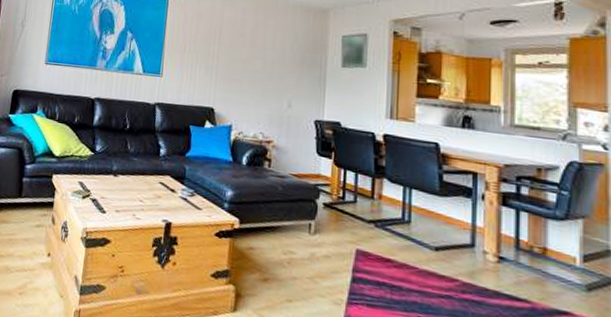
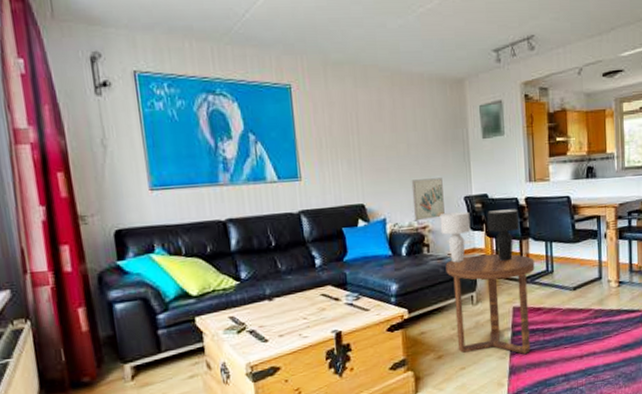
wall art: none [259,94,294,136] -> present [411,178,445,221]
table lamp: none [285,132,375,198] -> present [439,208,520,263]
side table: none [285,180,388,309] -> present [445,253,535,355]

